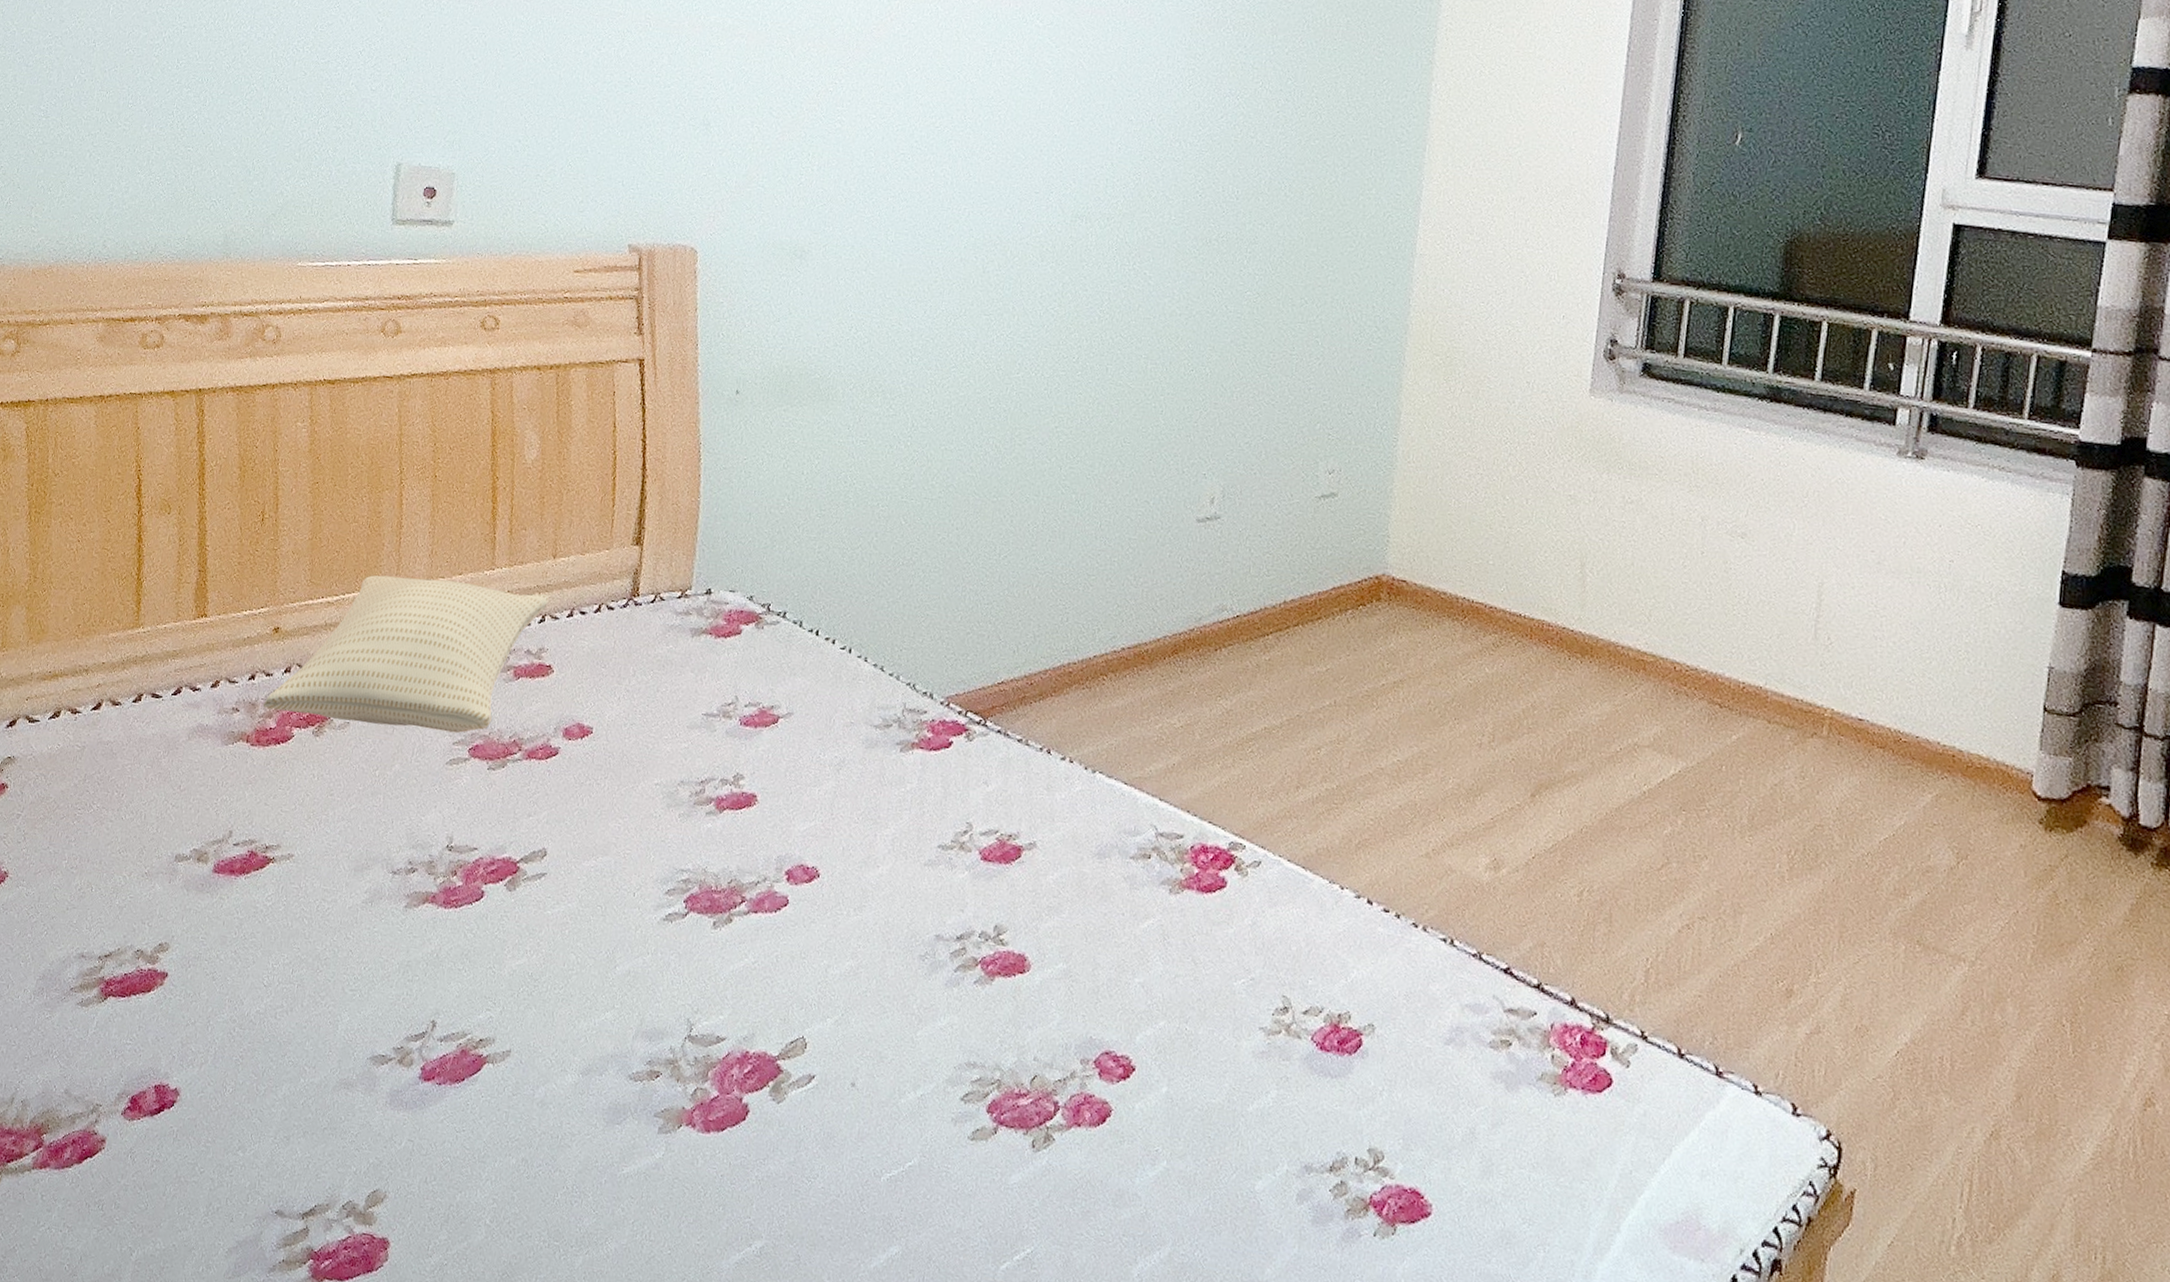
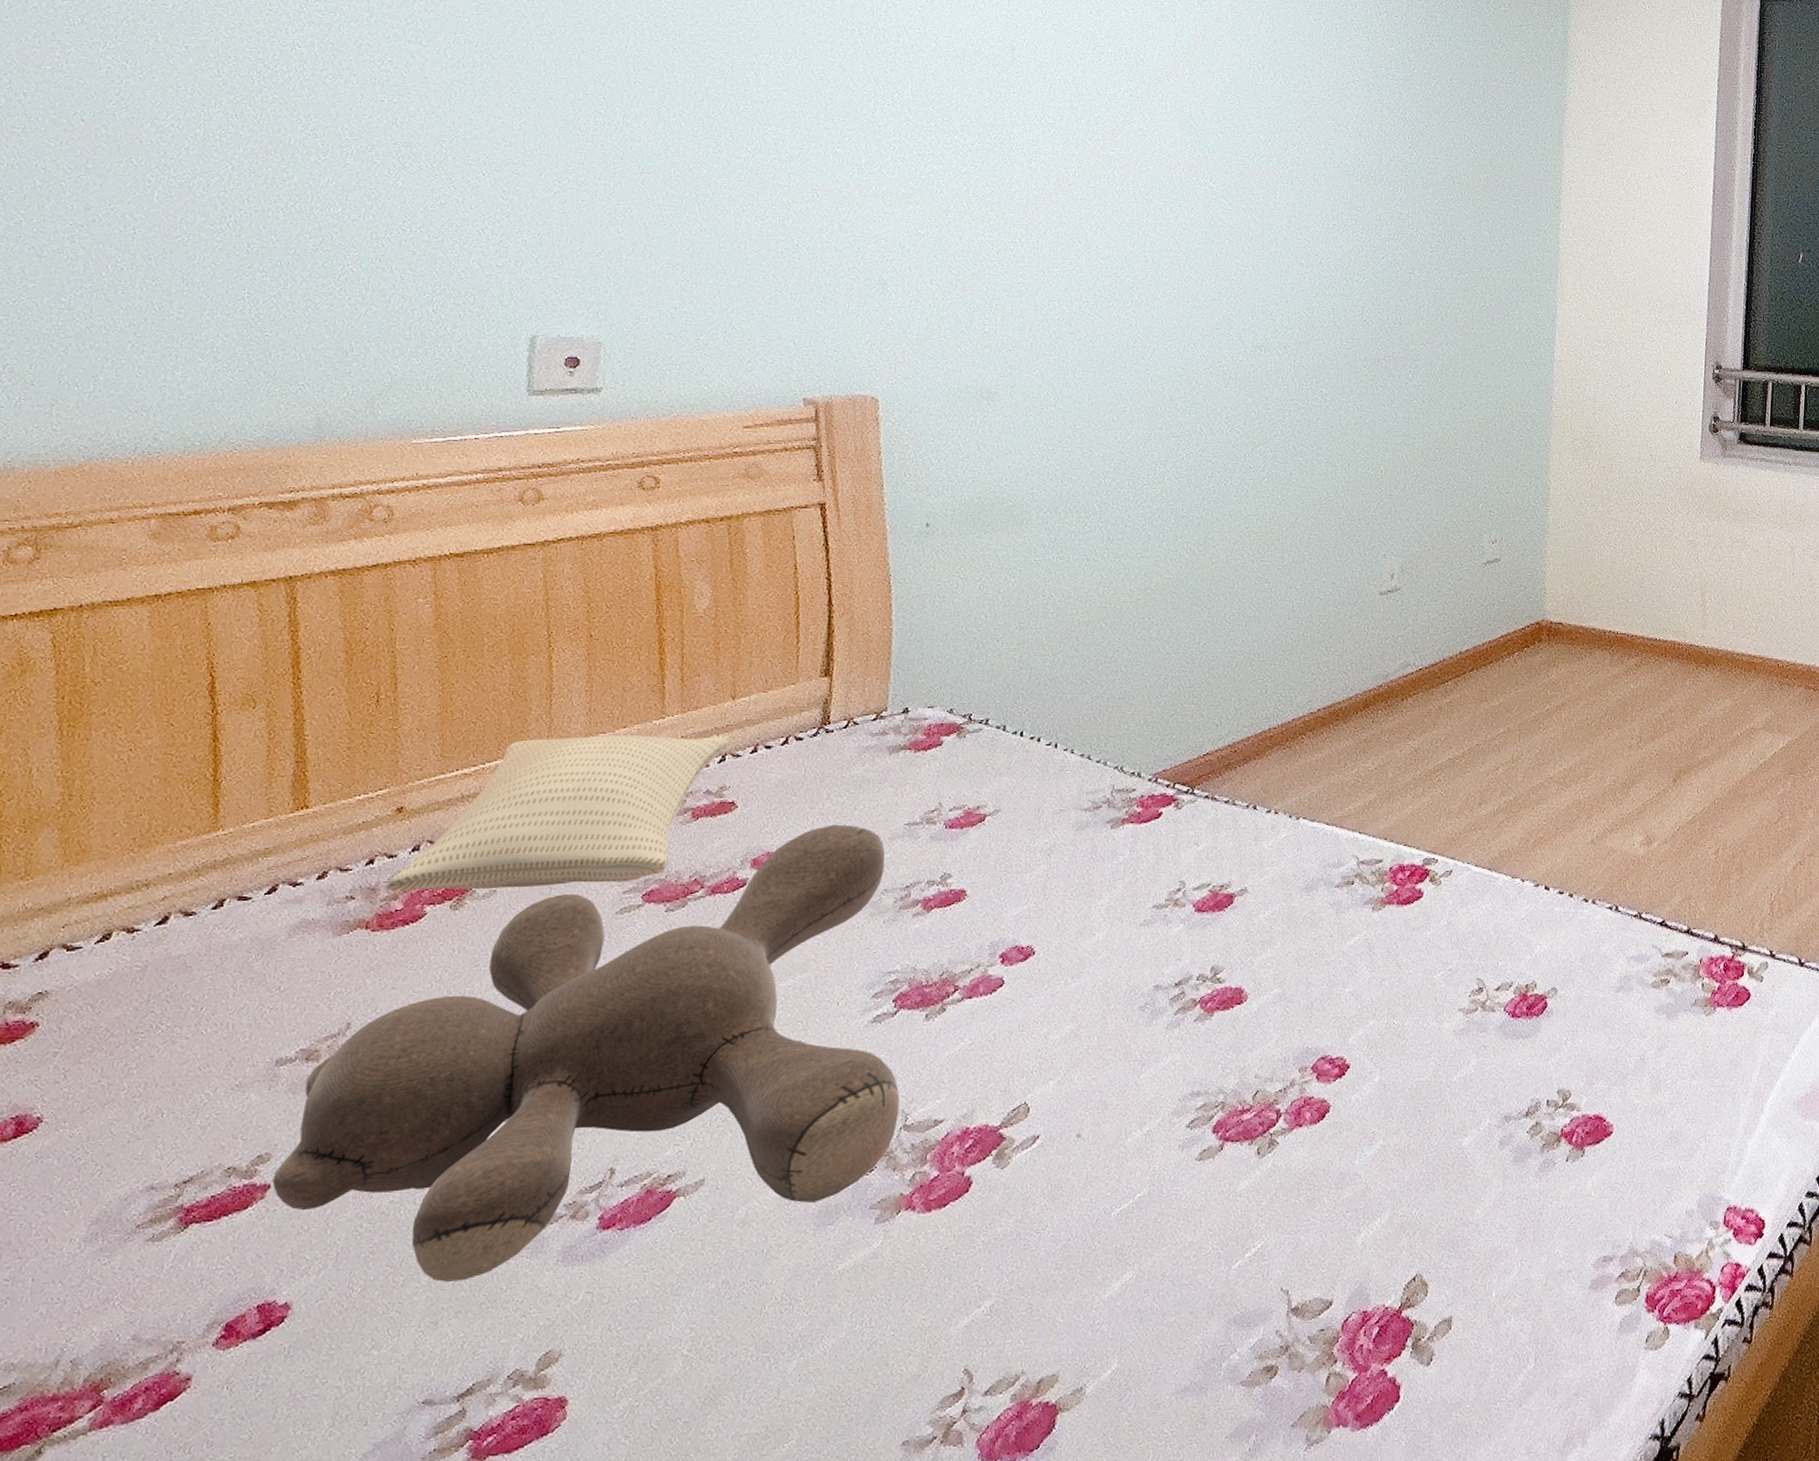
stuffed bear: none [169,703,686,1103] -> present [272,824,900,1282]

